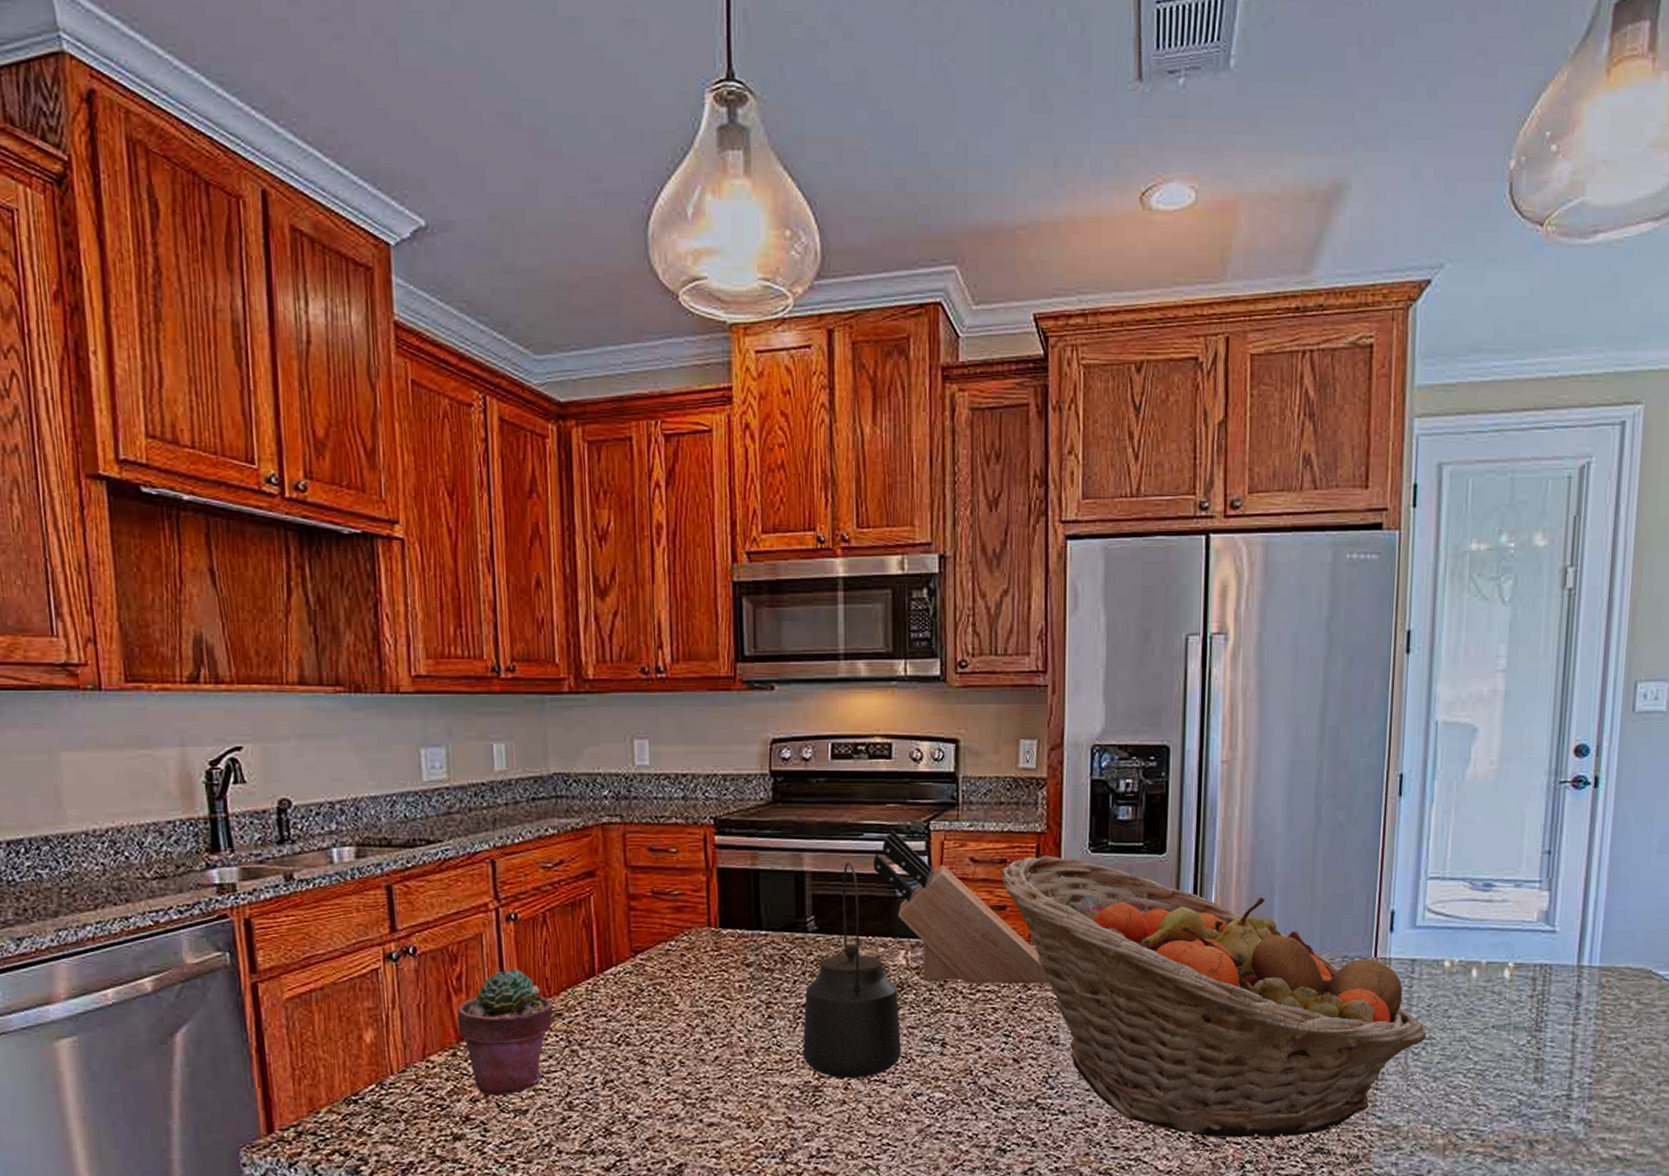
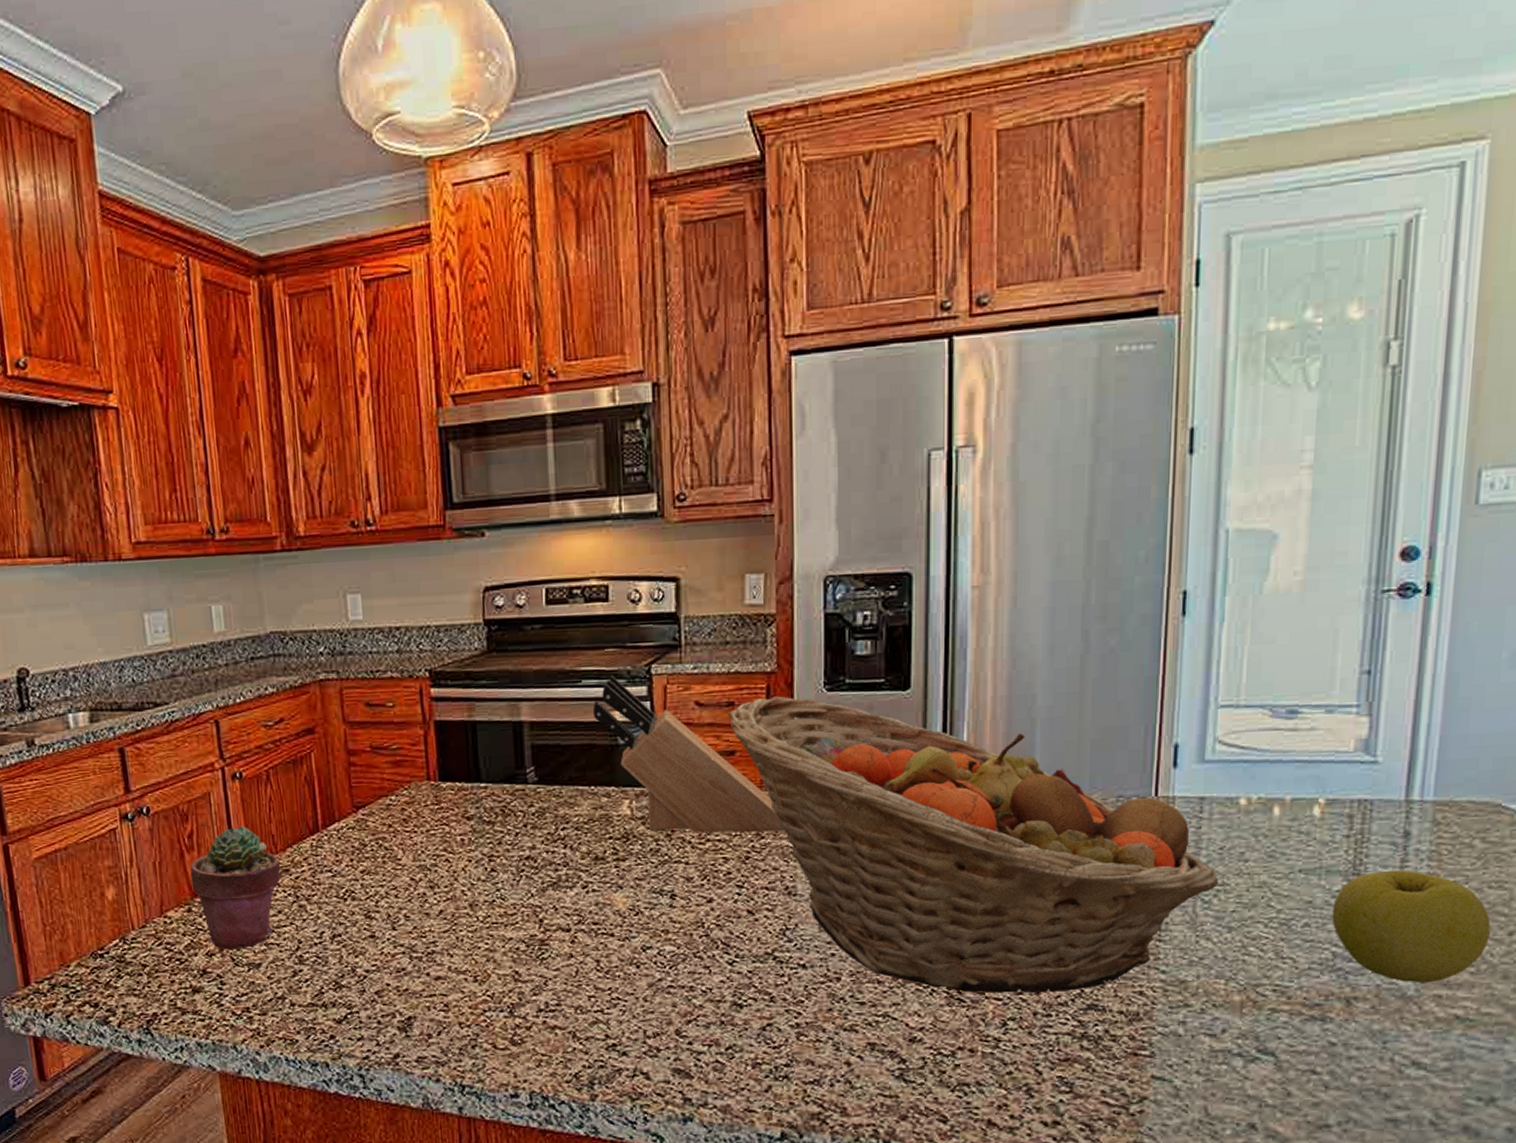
kettle: present [802,861,901,1078] -> none [527,710,629,931]
apple: none [1518,1026,1644,1128] -> present [1332,869,1491,983]

